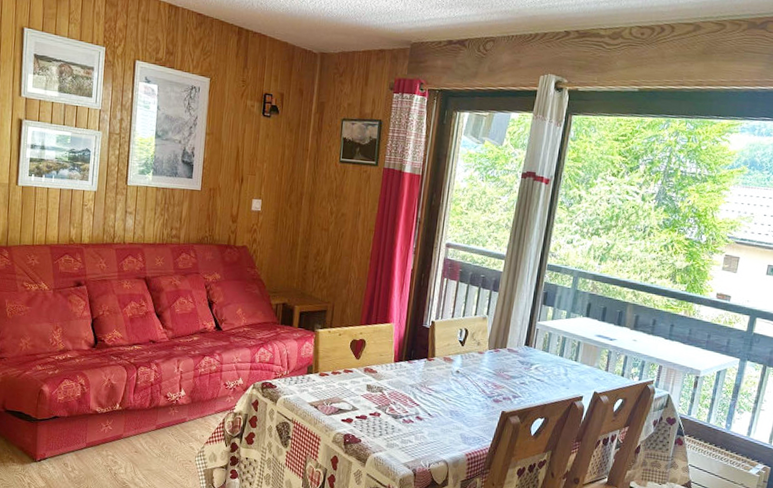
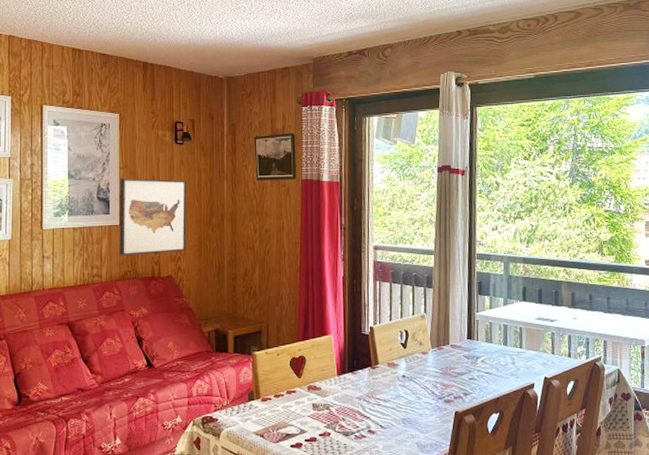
wall art: none [198,145,270,225] -> present [119,178,187,256]

